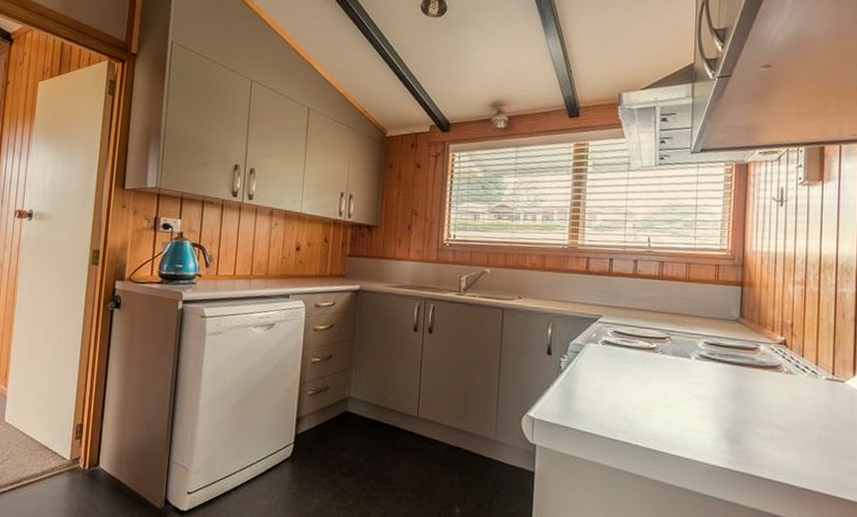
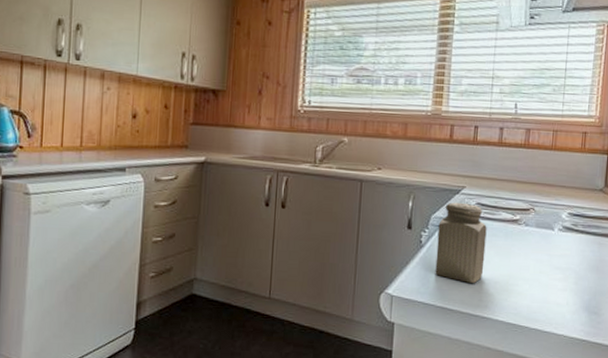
salt shaker: none [574,330,624,408] -> present [435,202,487,283]

